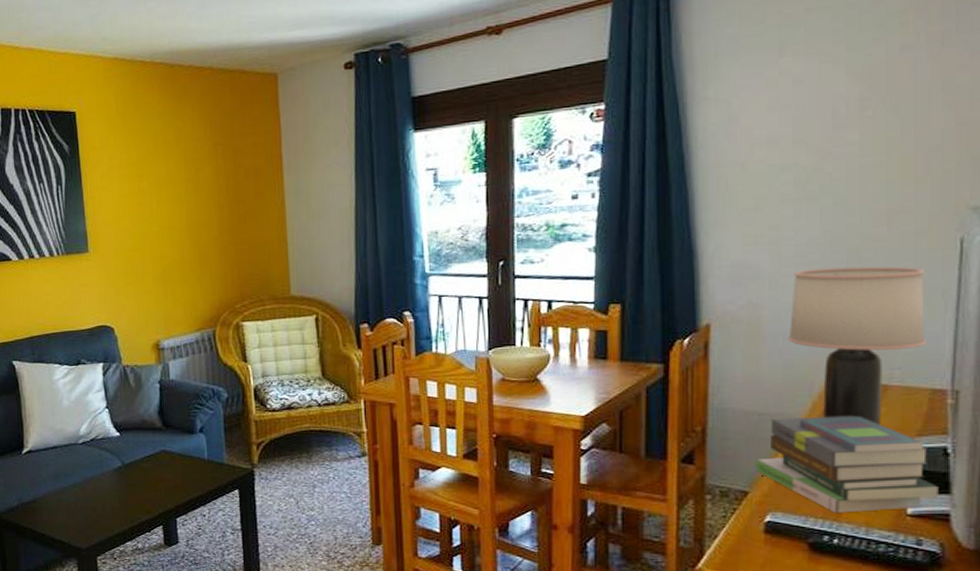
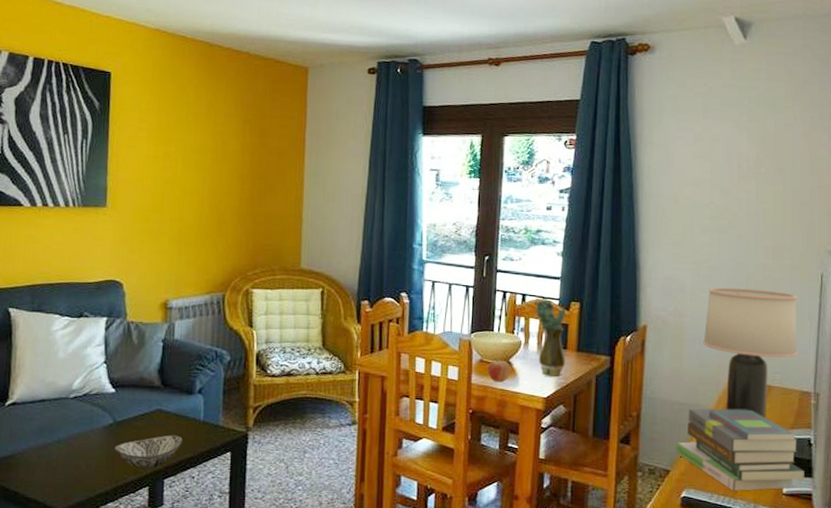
decorative bowl: none [126,475,191,508] -> present [115,435,183,468]
fruit: none [511,375,539,401] -> present [487,357,511,381]
vase: none [563,300,607,392] -> present [534,295,566,377]

